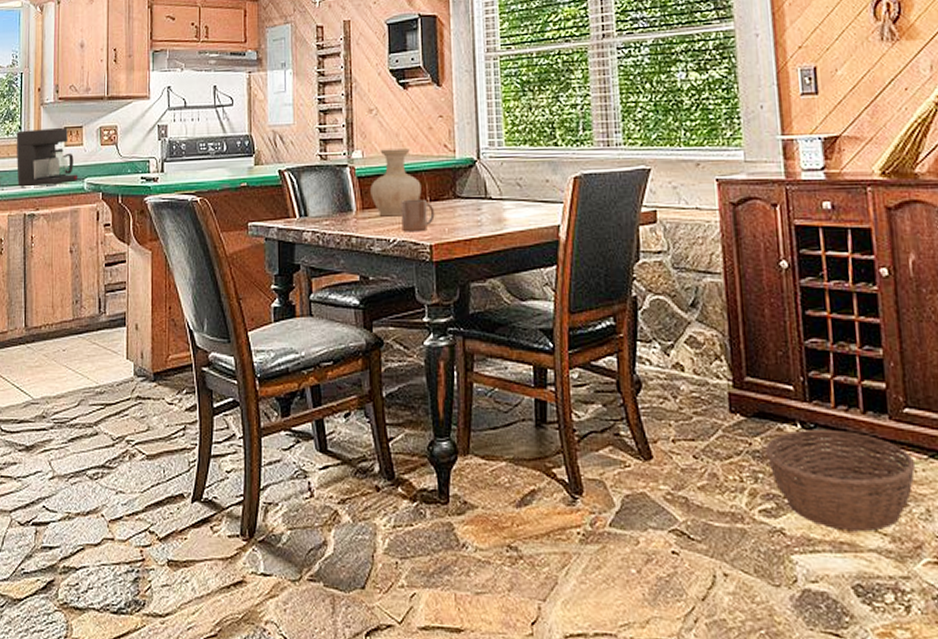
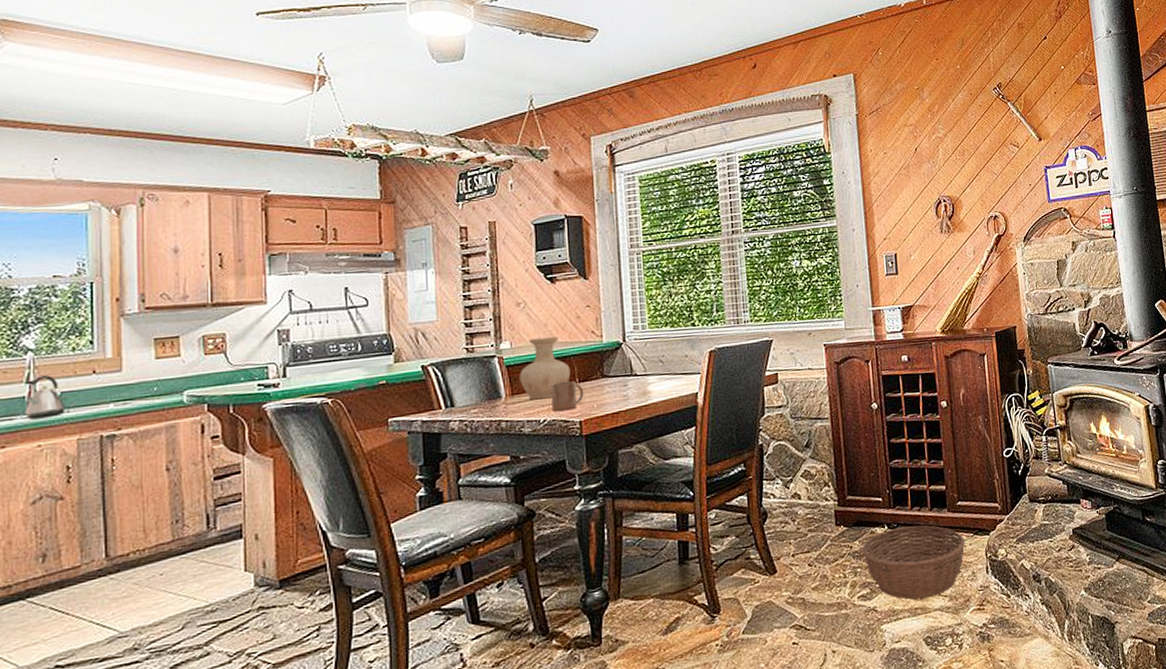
coffee maker: present [16,127,79,187] -> none [86,338,175,407]

